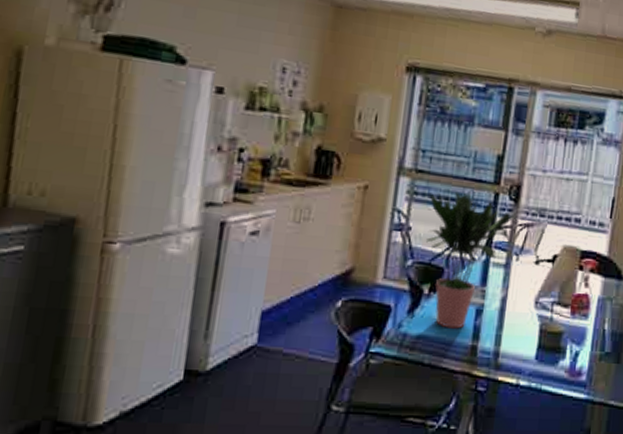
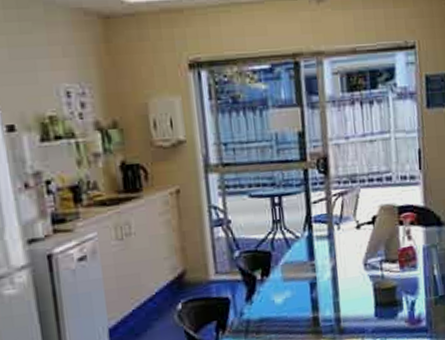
potted plant: present [426,191,513,329] -> none [240,173,329,307]

